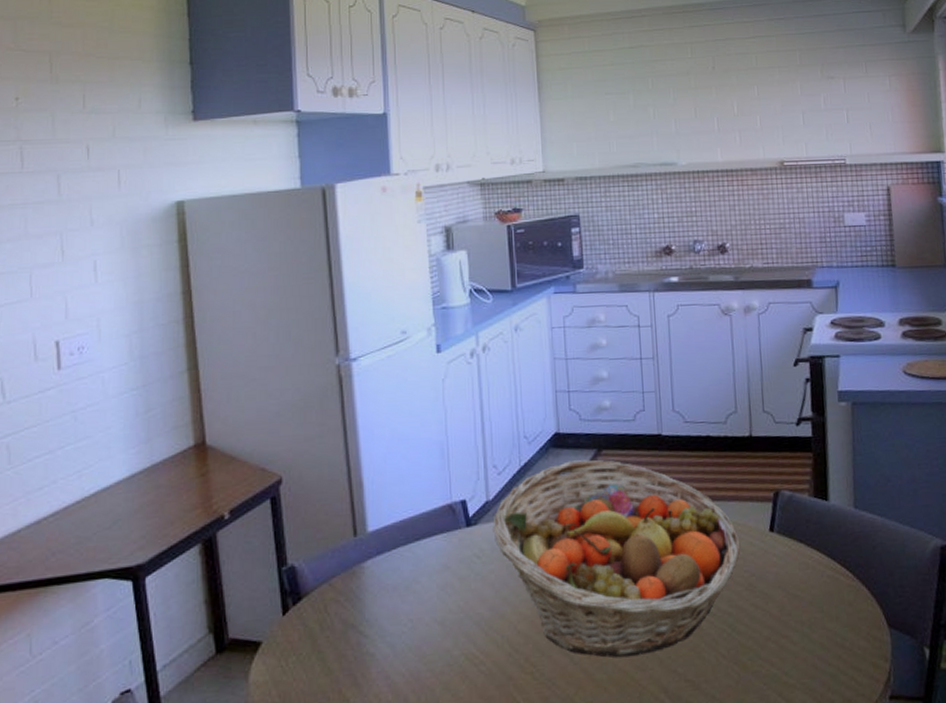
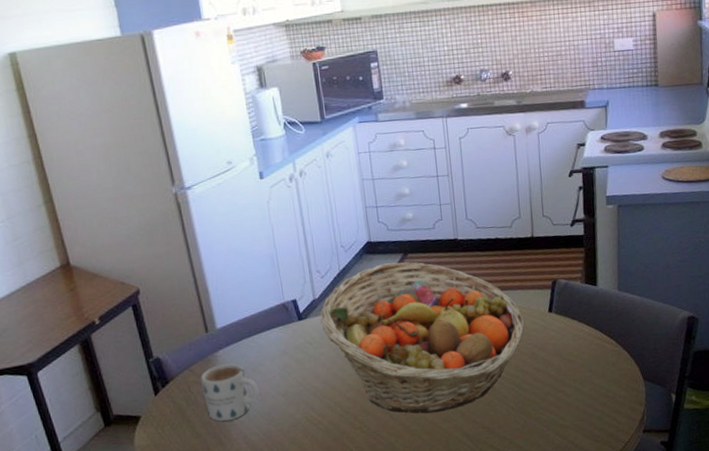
mug: none [341,578,411,654] -> present [200,363,260,422]

